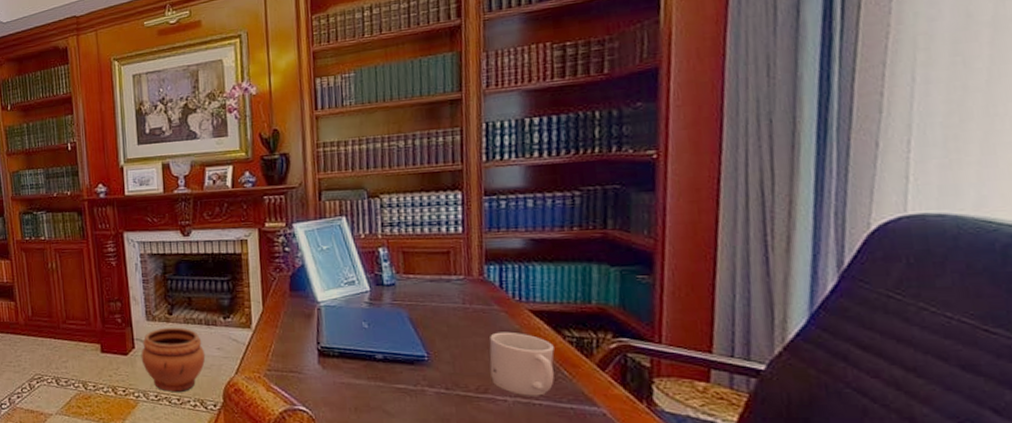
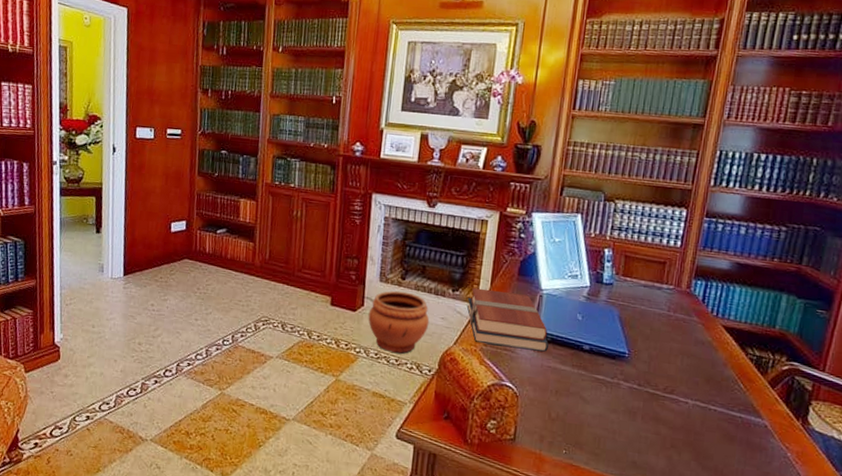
books: none [240,310,337,369] -> present [466,287,549,352]
mug: present [489,331,555,396] -> none [678,341,737,403]

